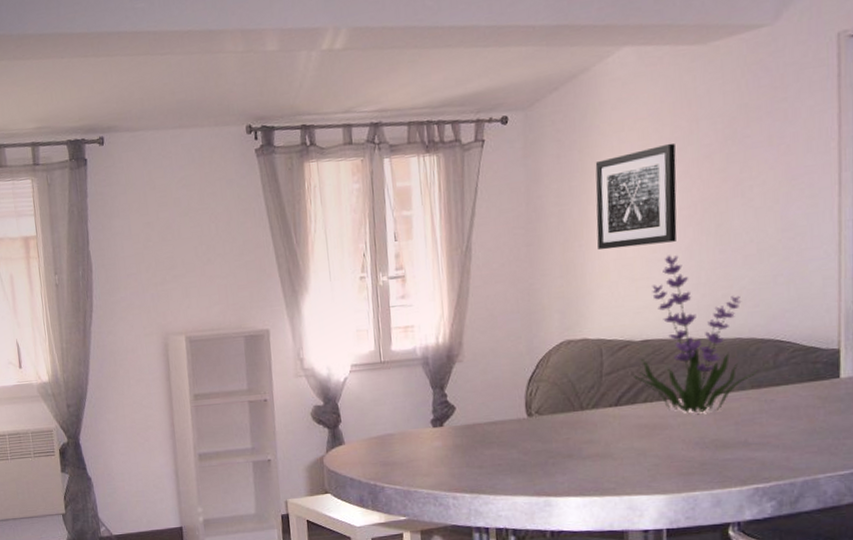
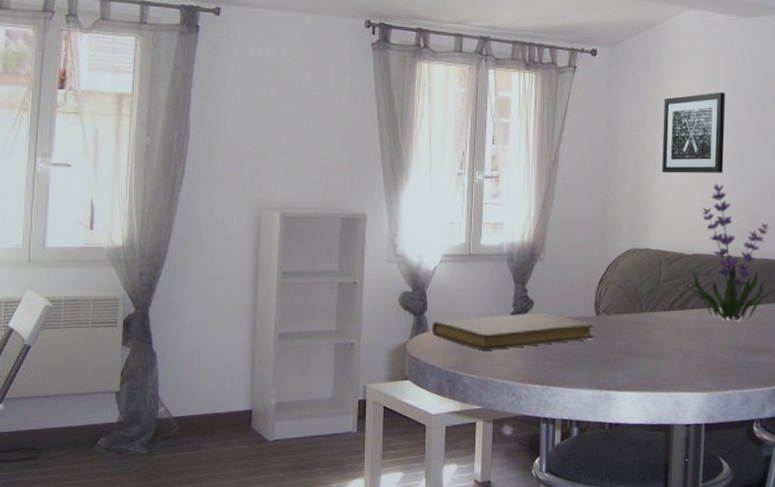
notebook: none [347,417,527,461] -> present [431,312,594,351]

